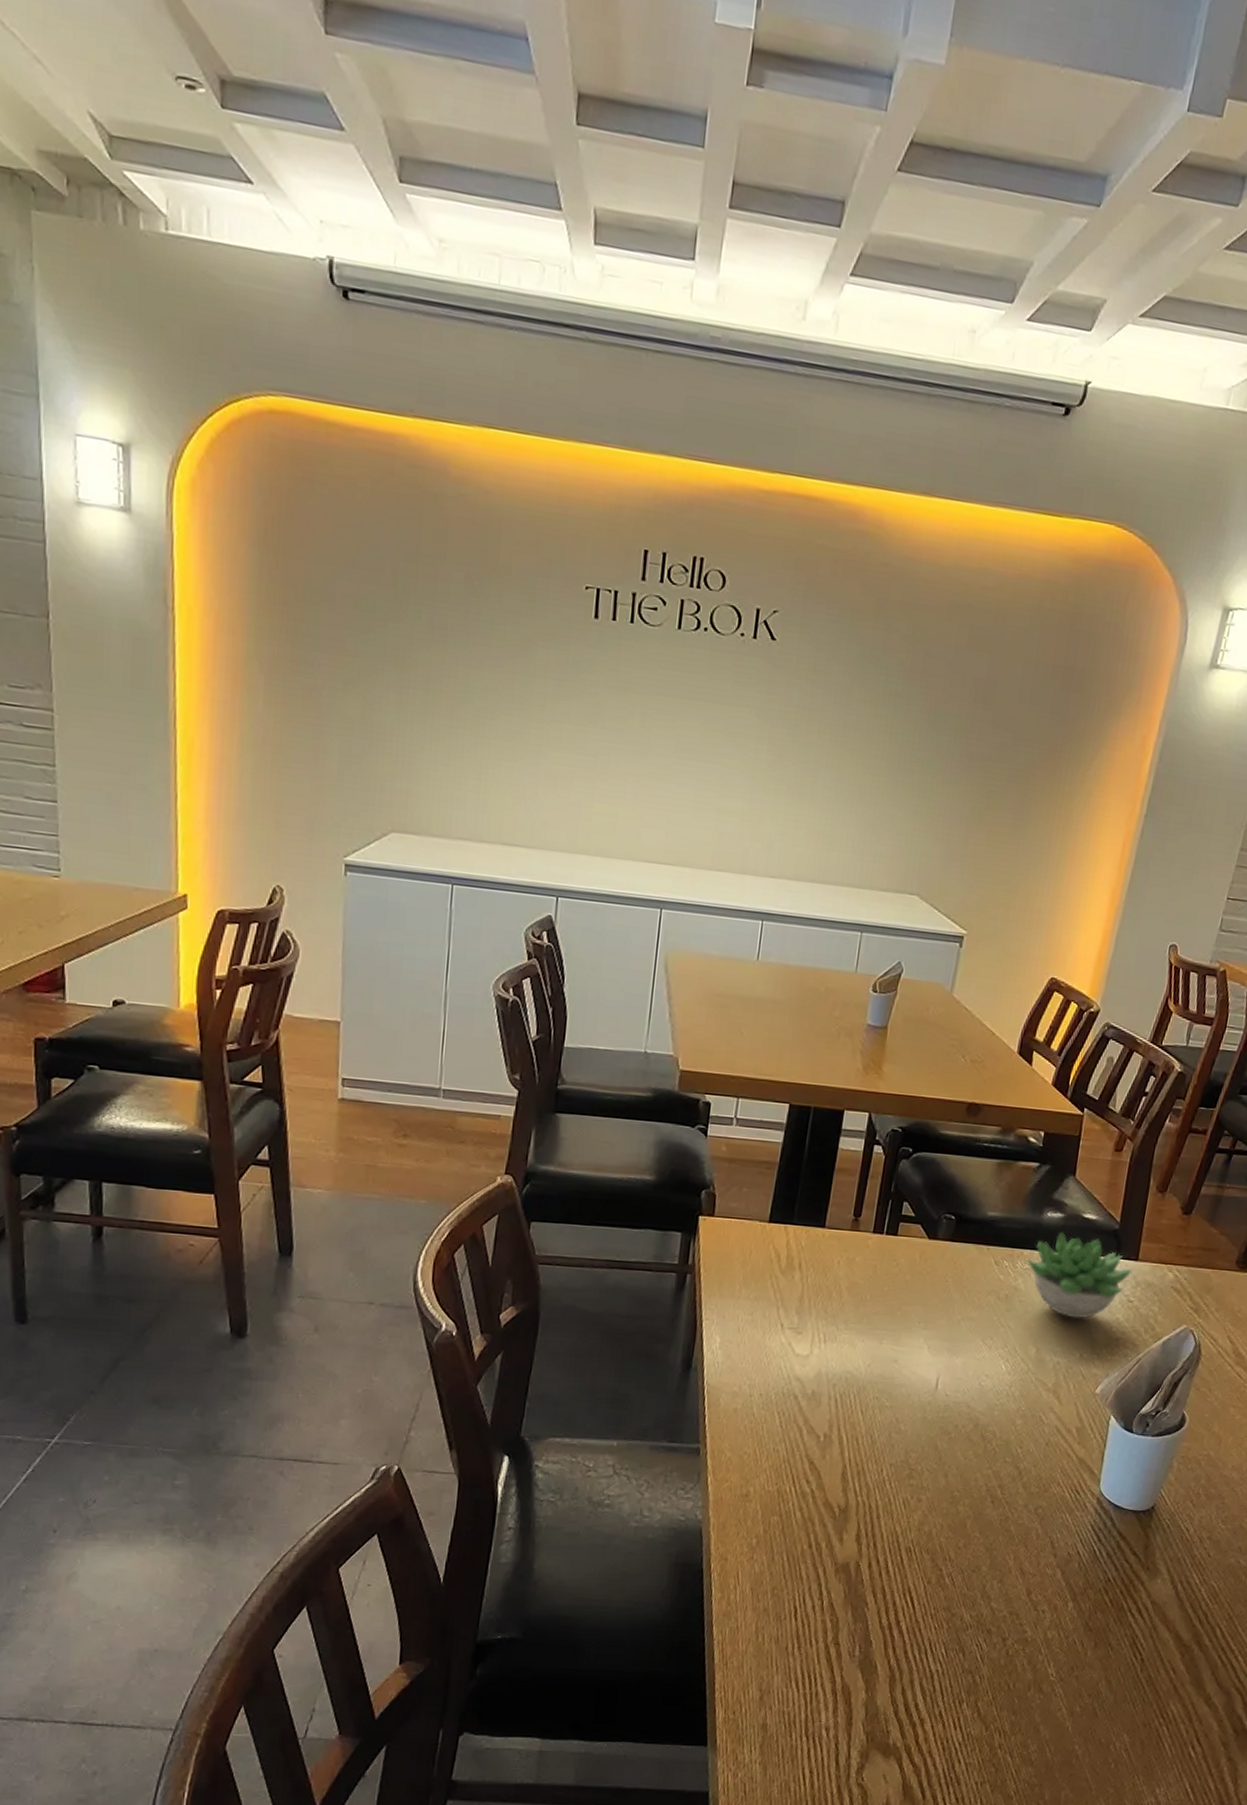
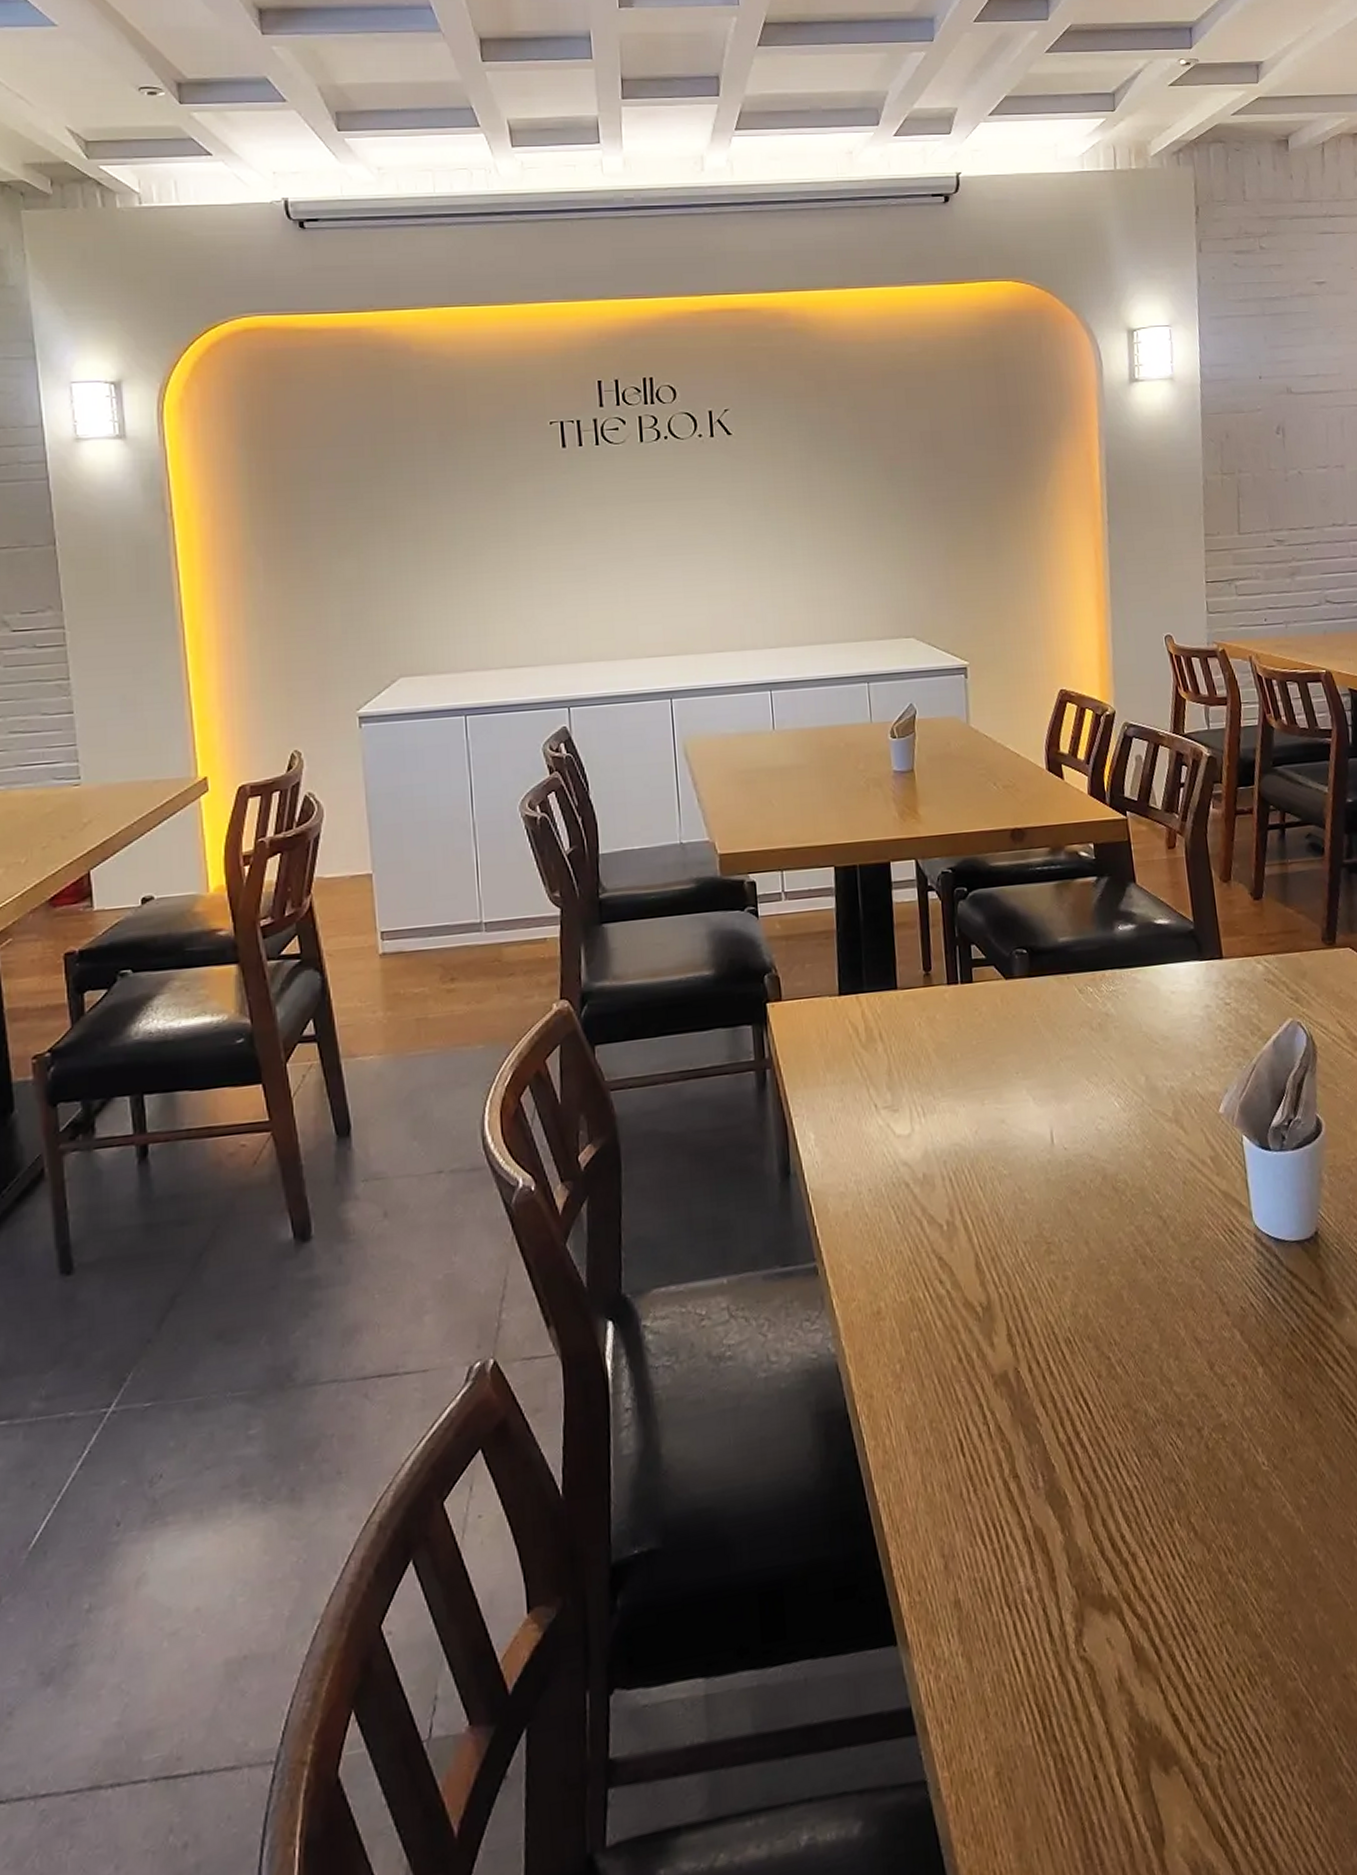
succulent plant: present [1027,1232,1133,1319] -> none [1110,943,1221,1035]

